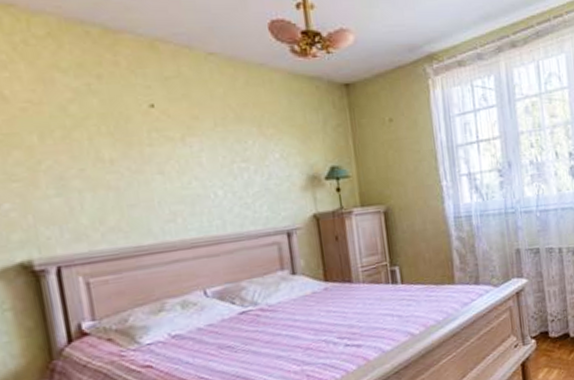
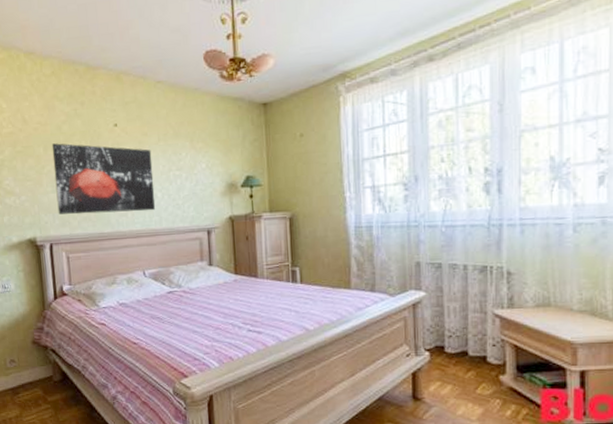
wall art: none [52,129,217,226] -> present [51,143,156,215]

